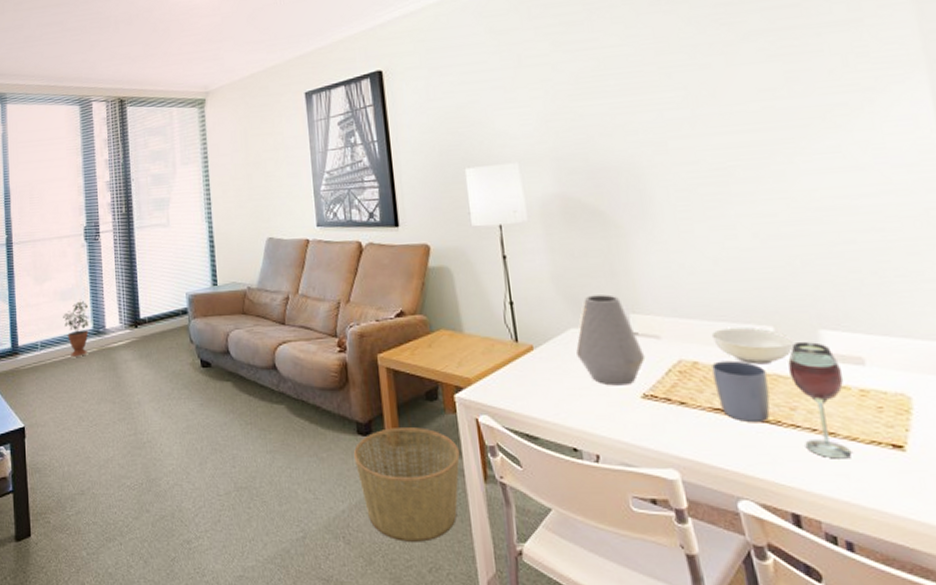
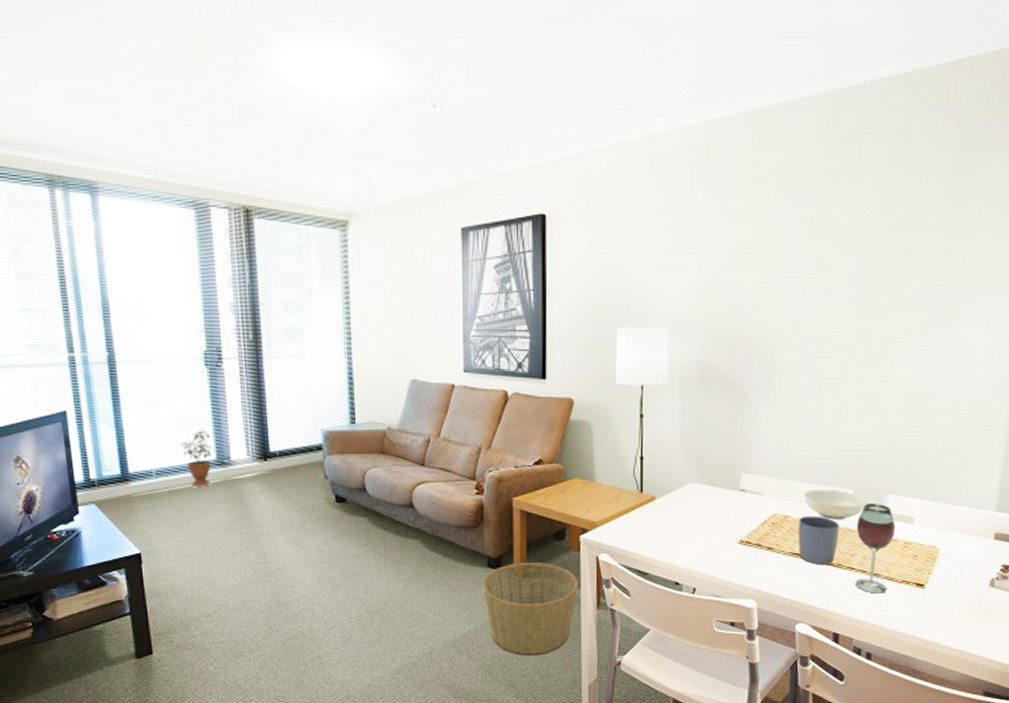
vase: present [576,294,646,386] -> none [691,455,748,533]

